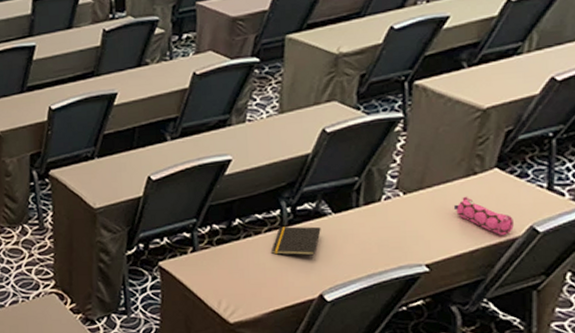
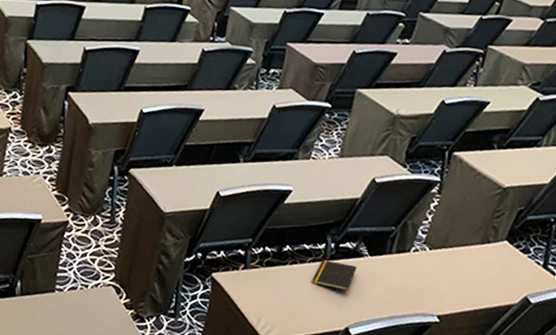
pencil case: present [453,196,514,236] -> none [467,260,513,302]

